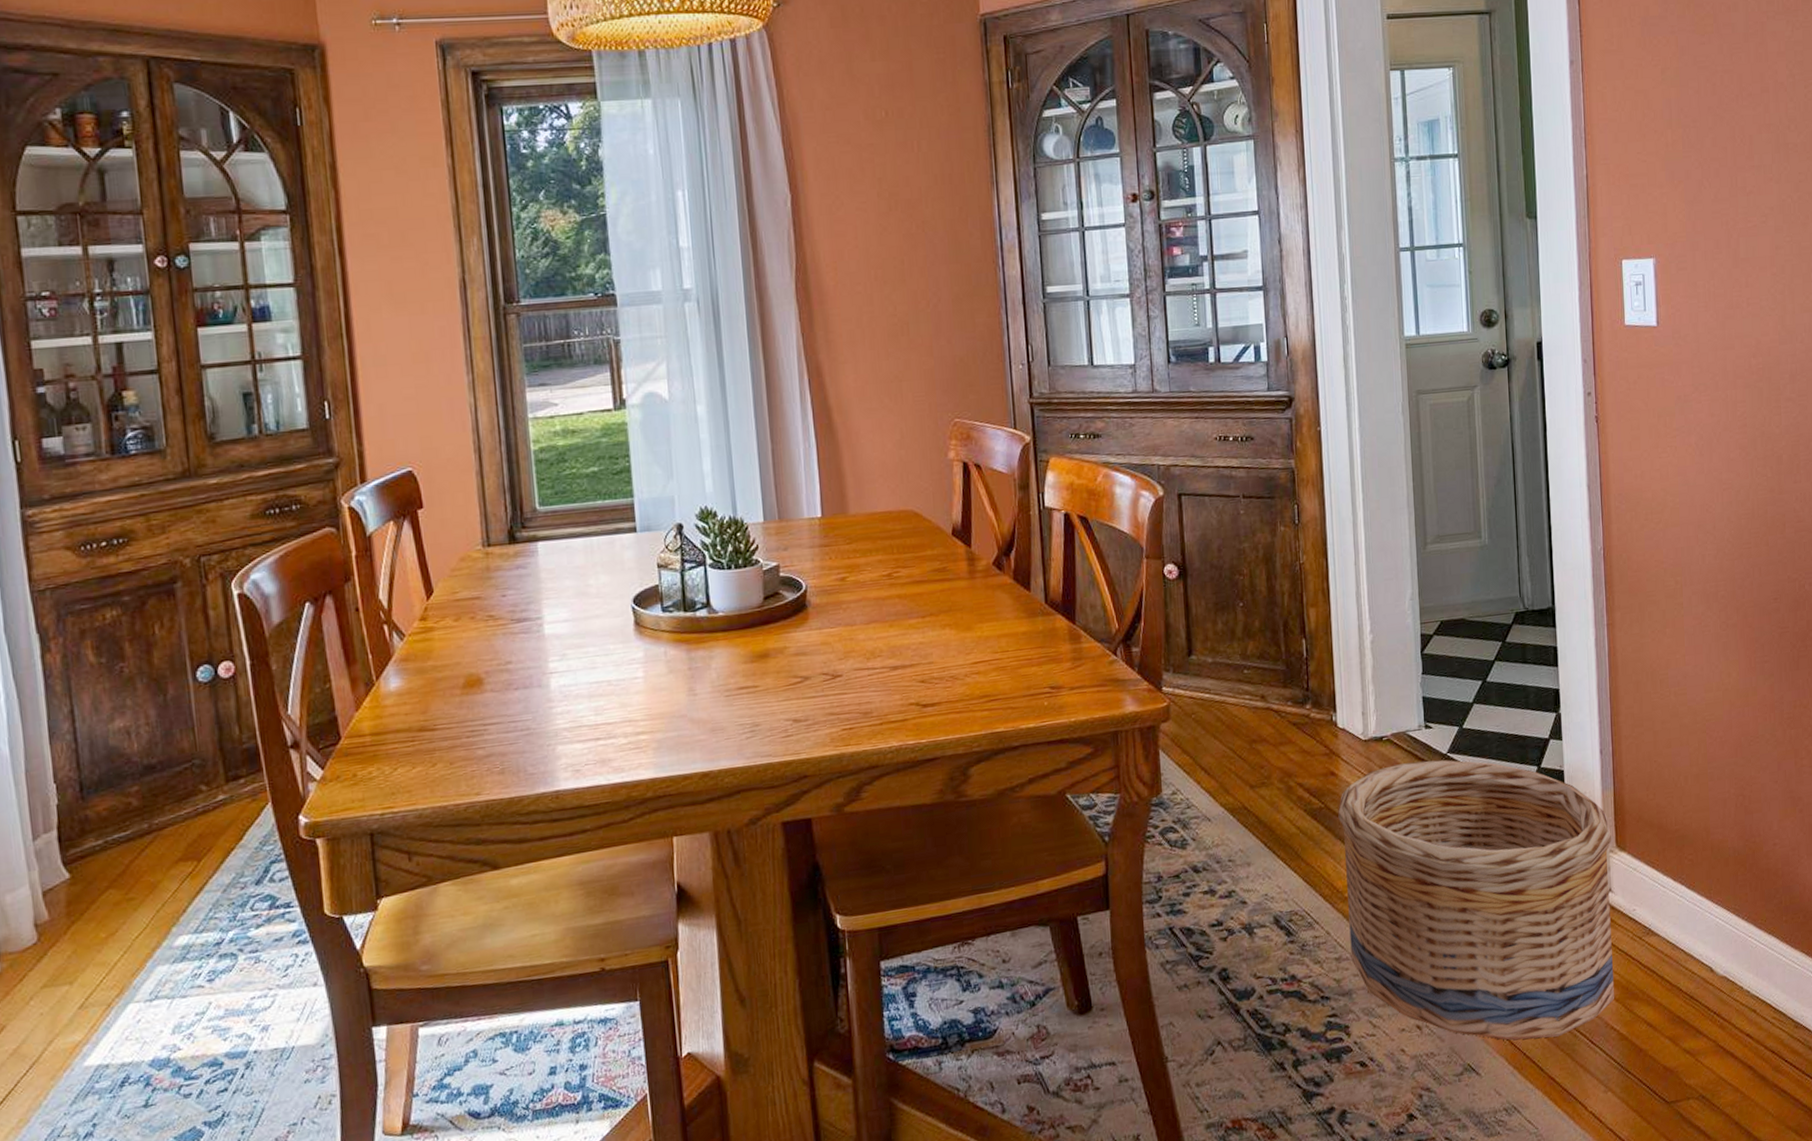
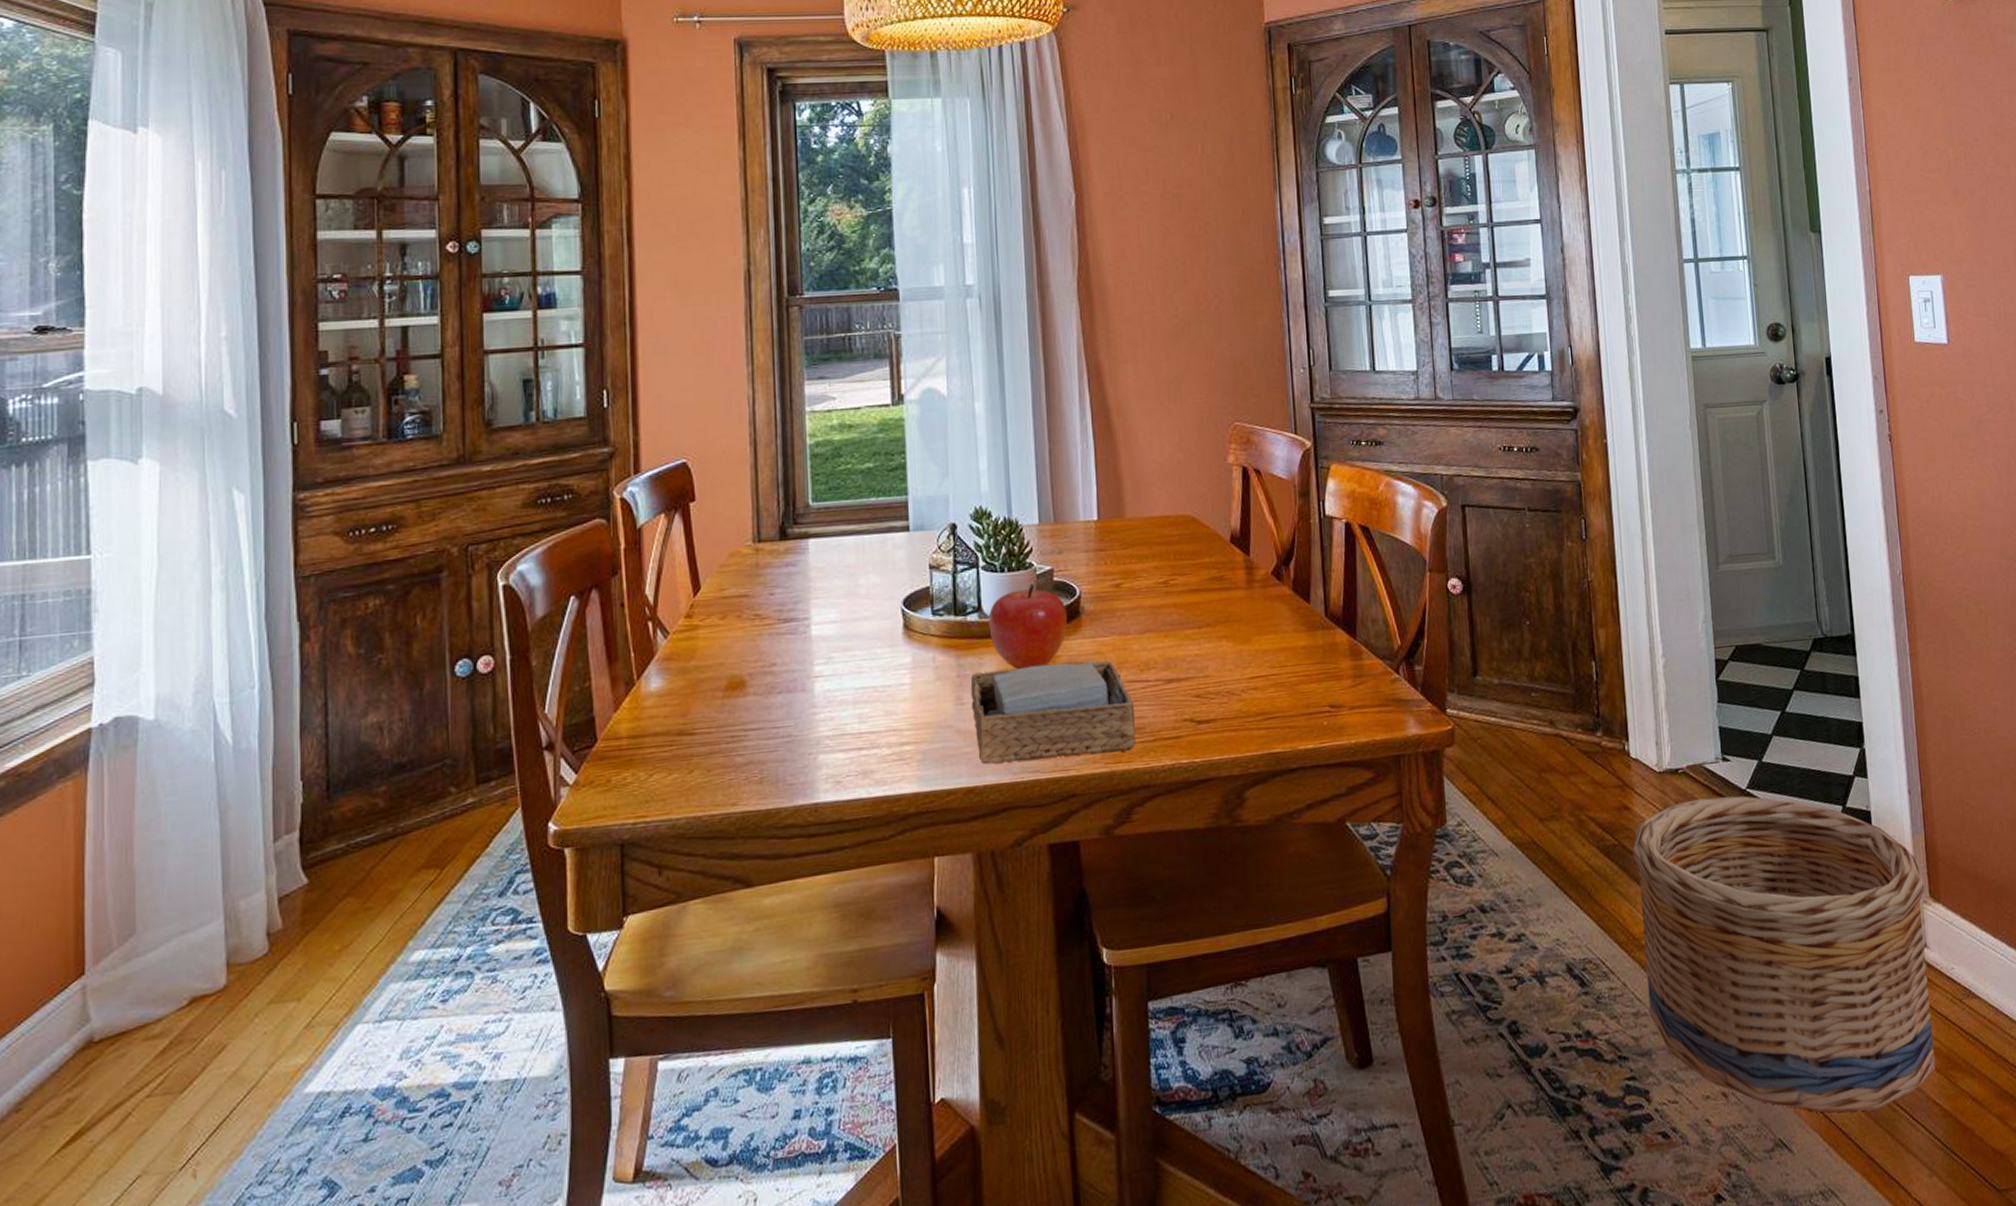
napkin holder: none [701,651,864,751] -> present [970,661,1136,765]
fruit: none [717,579,795,662] -> present [988,583,1068,670]

